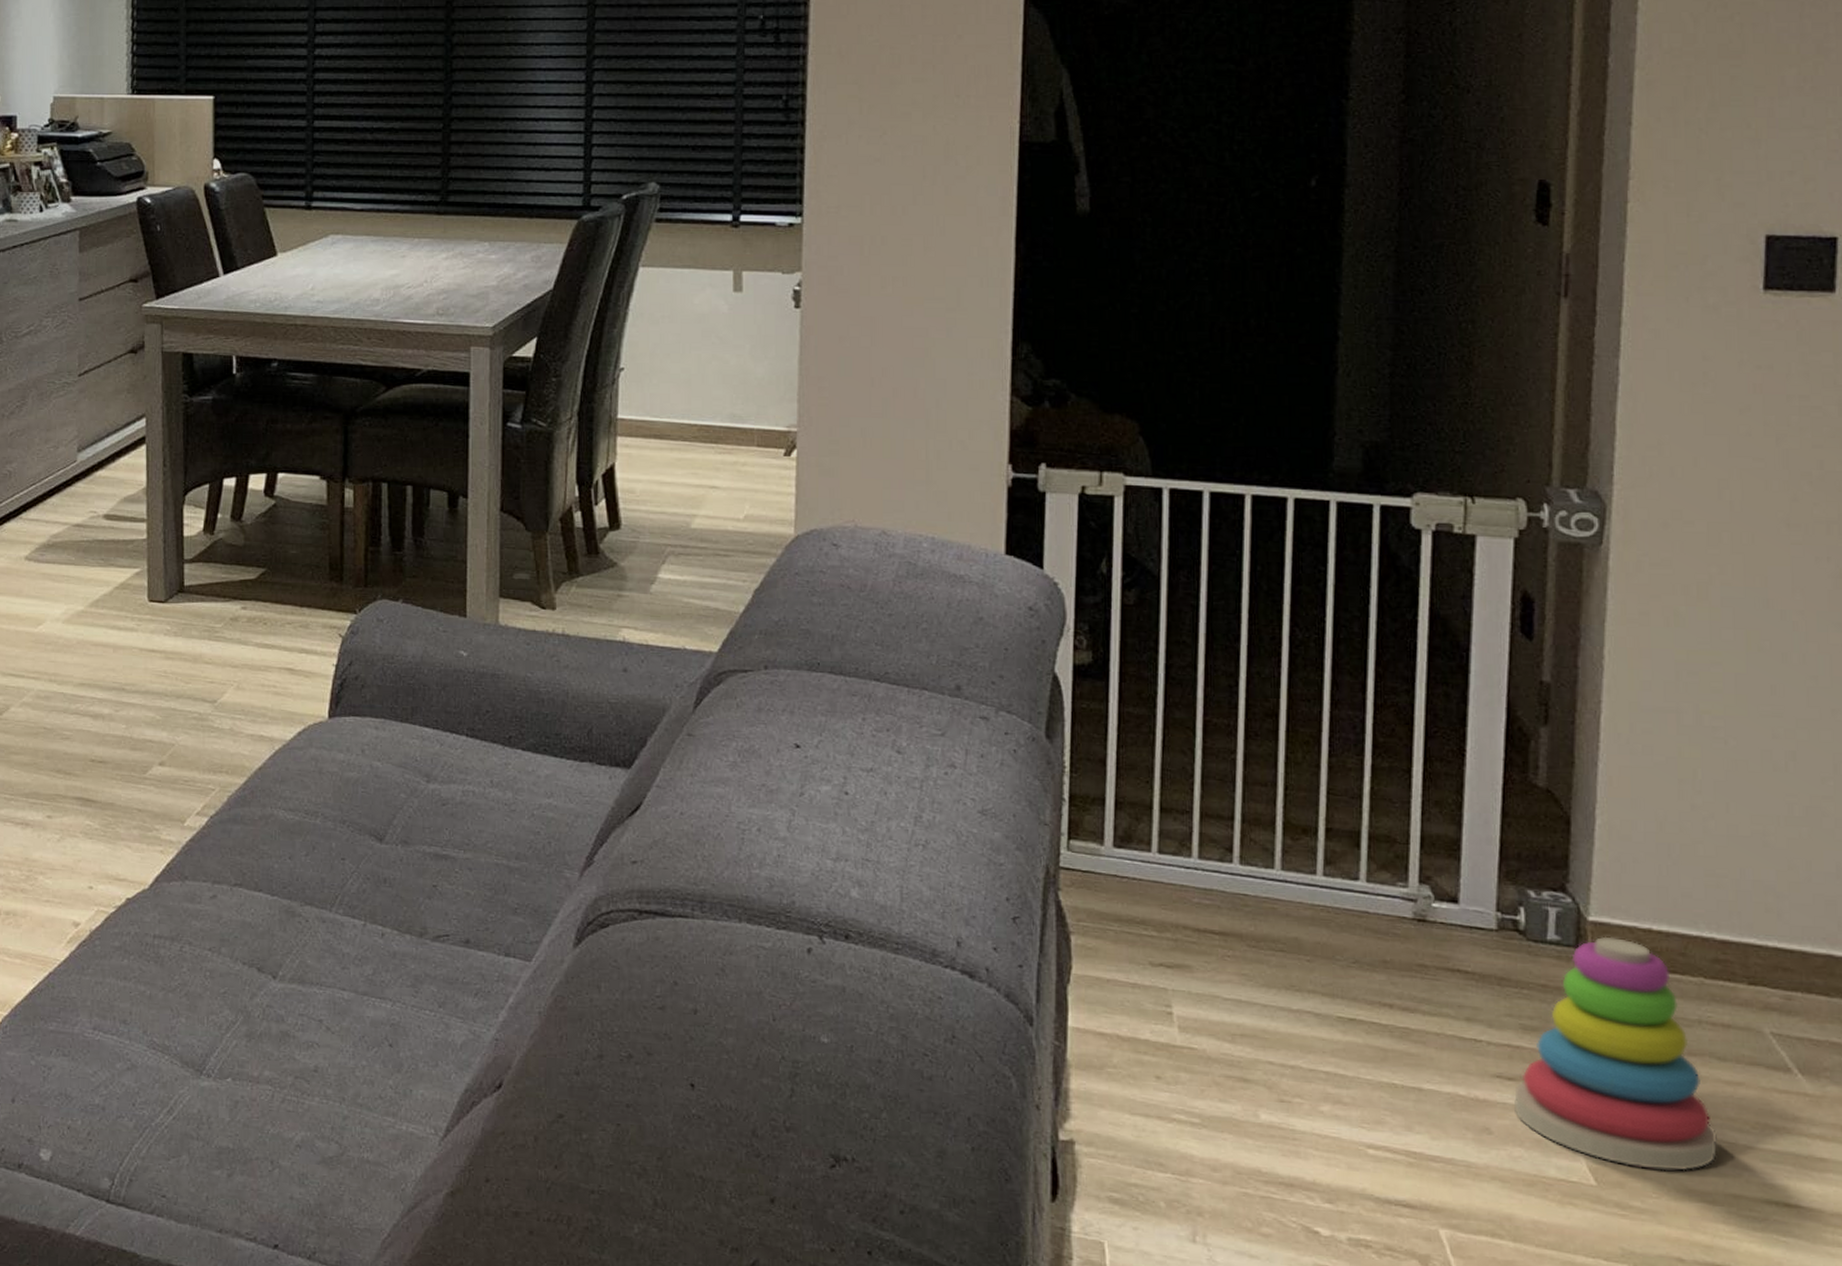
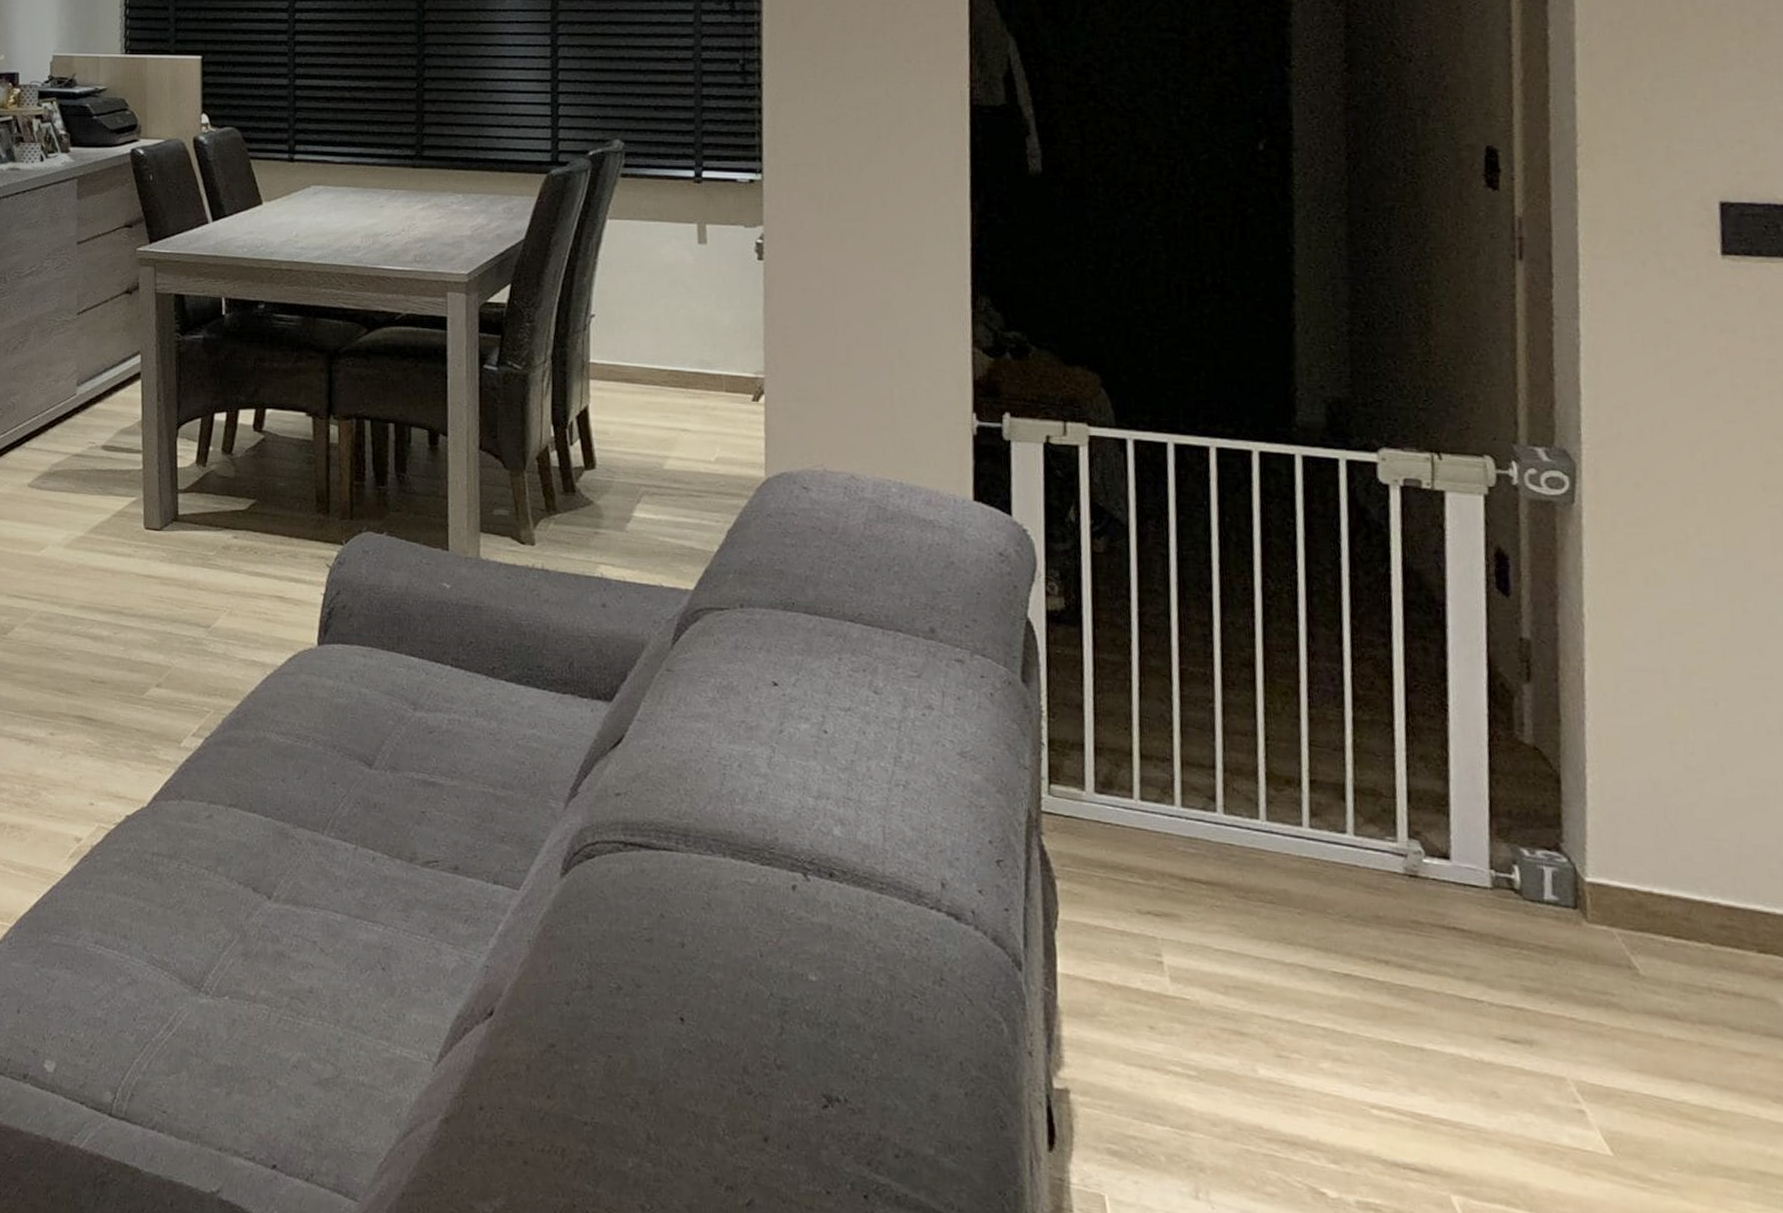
stacking toy: present [1513,936,1718,1171] -> none [1520,898,1739,1144]

